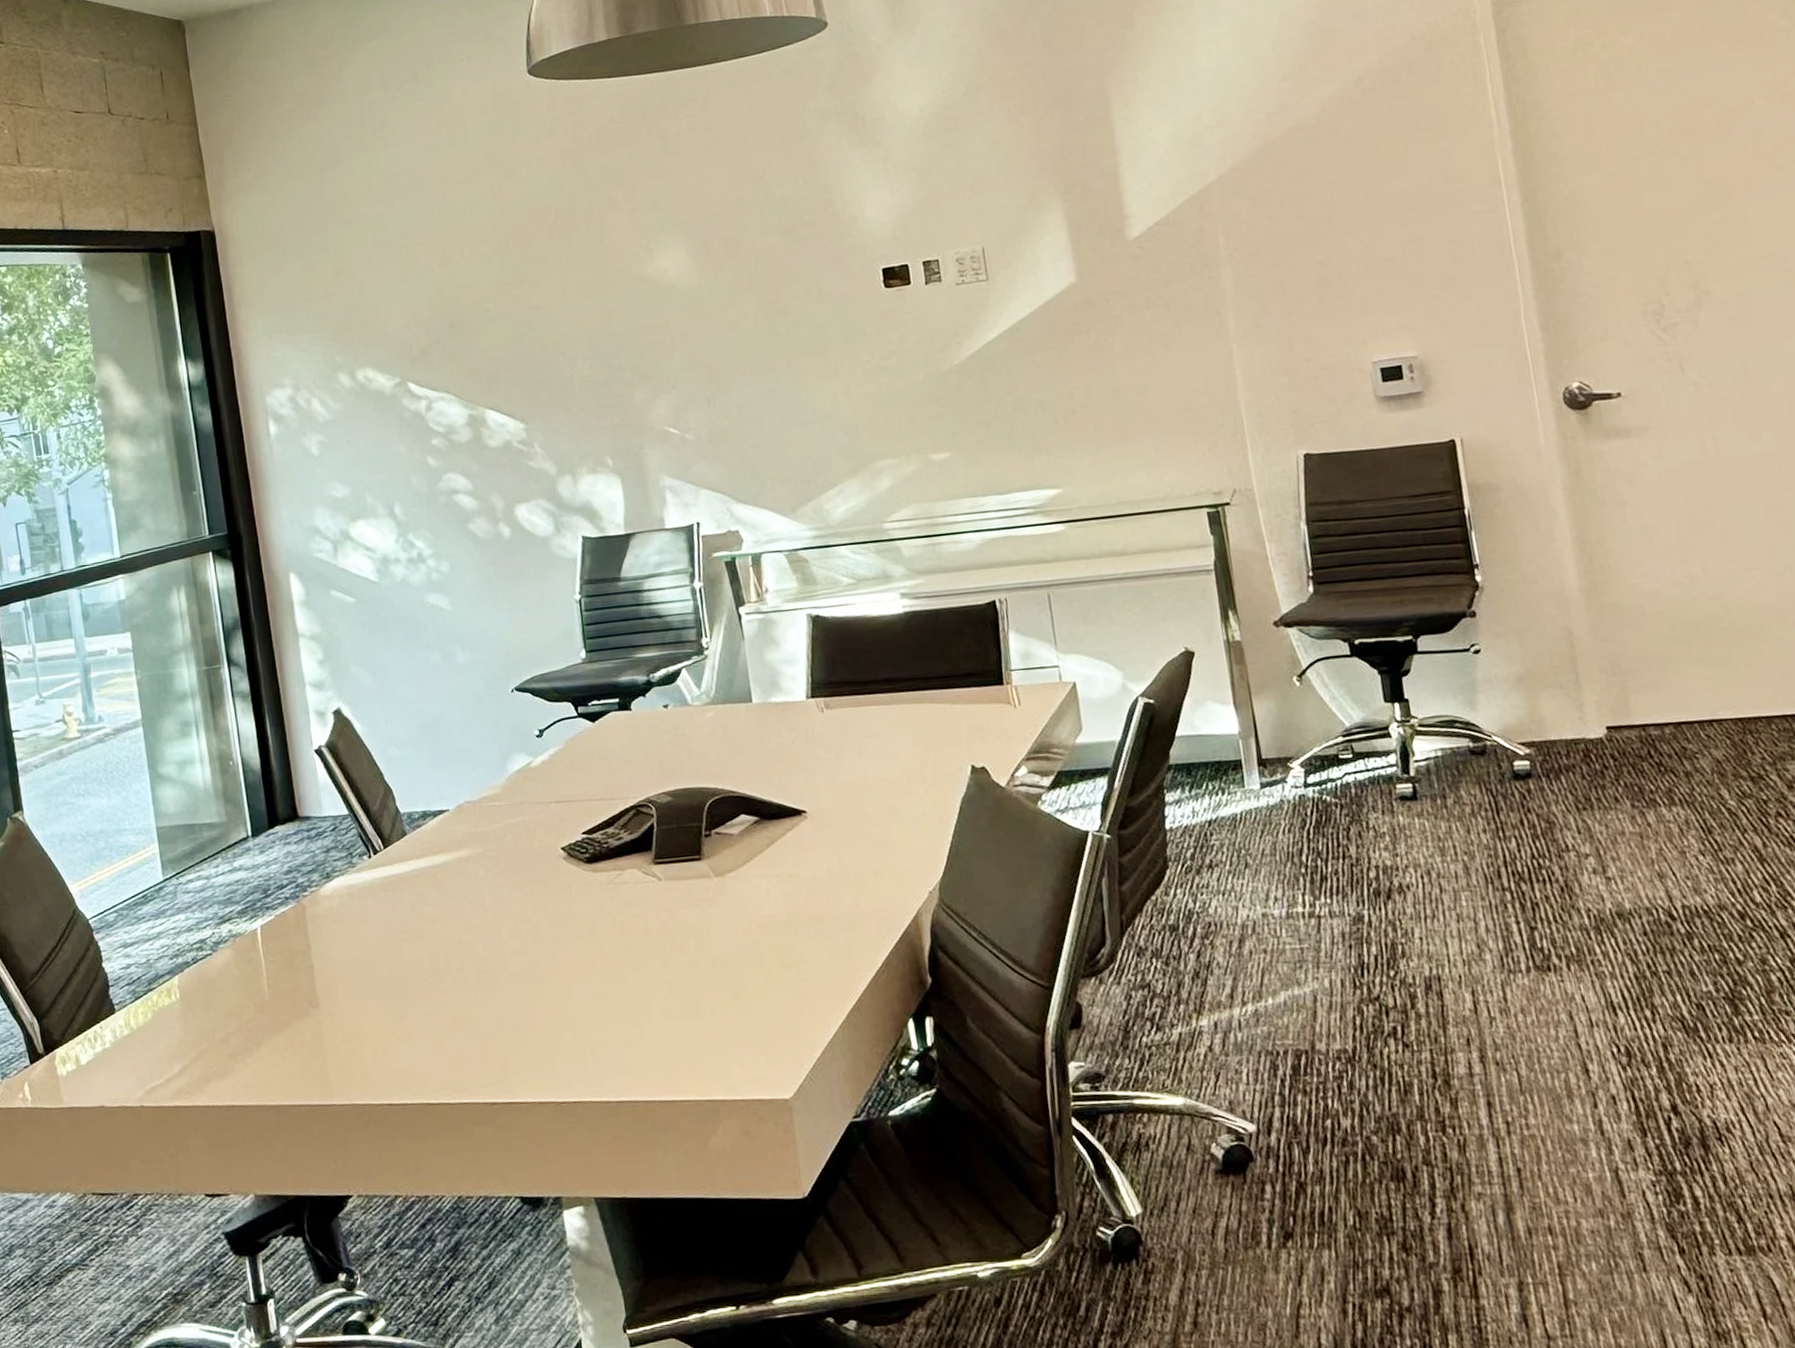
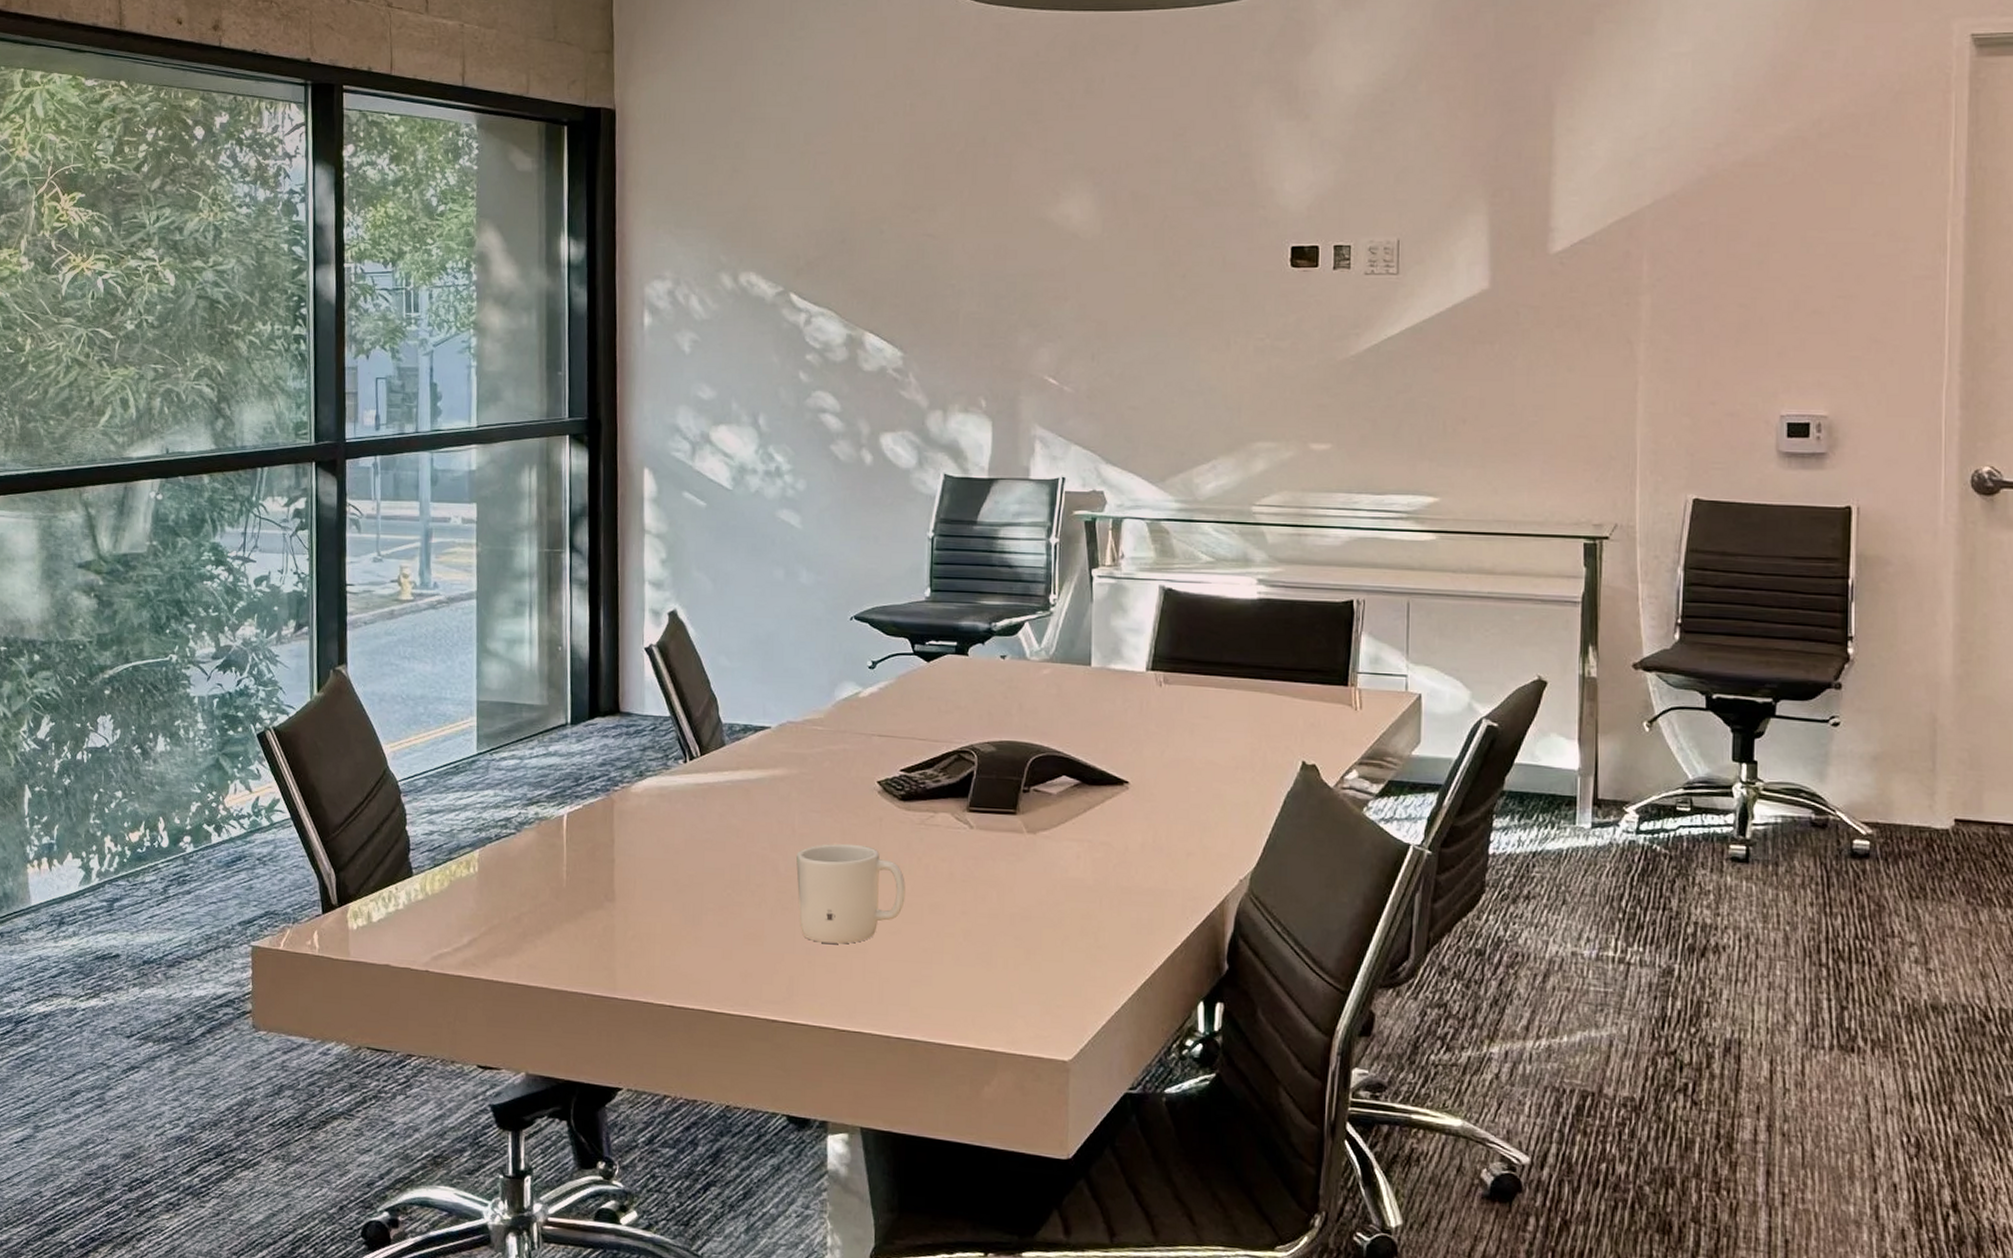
mug: none [492,913,606,1018] -> present [796,843,906,944]

